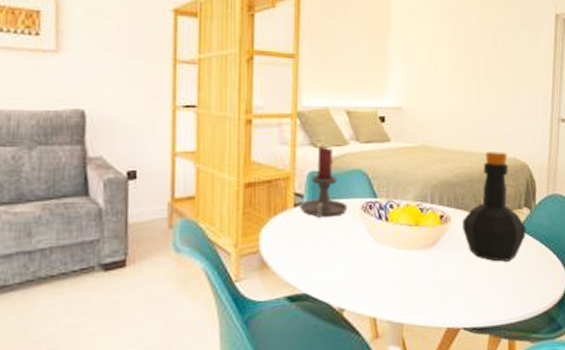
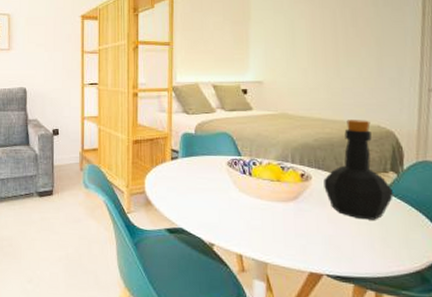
candle holder: present [300,146,348,217] -> none [176,113,216,170]

